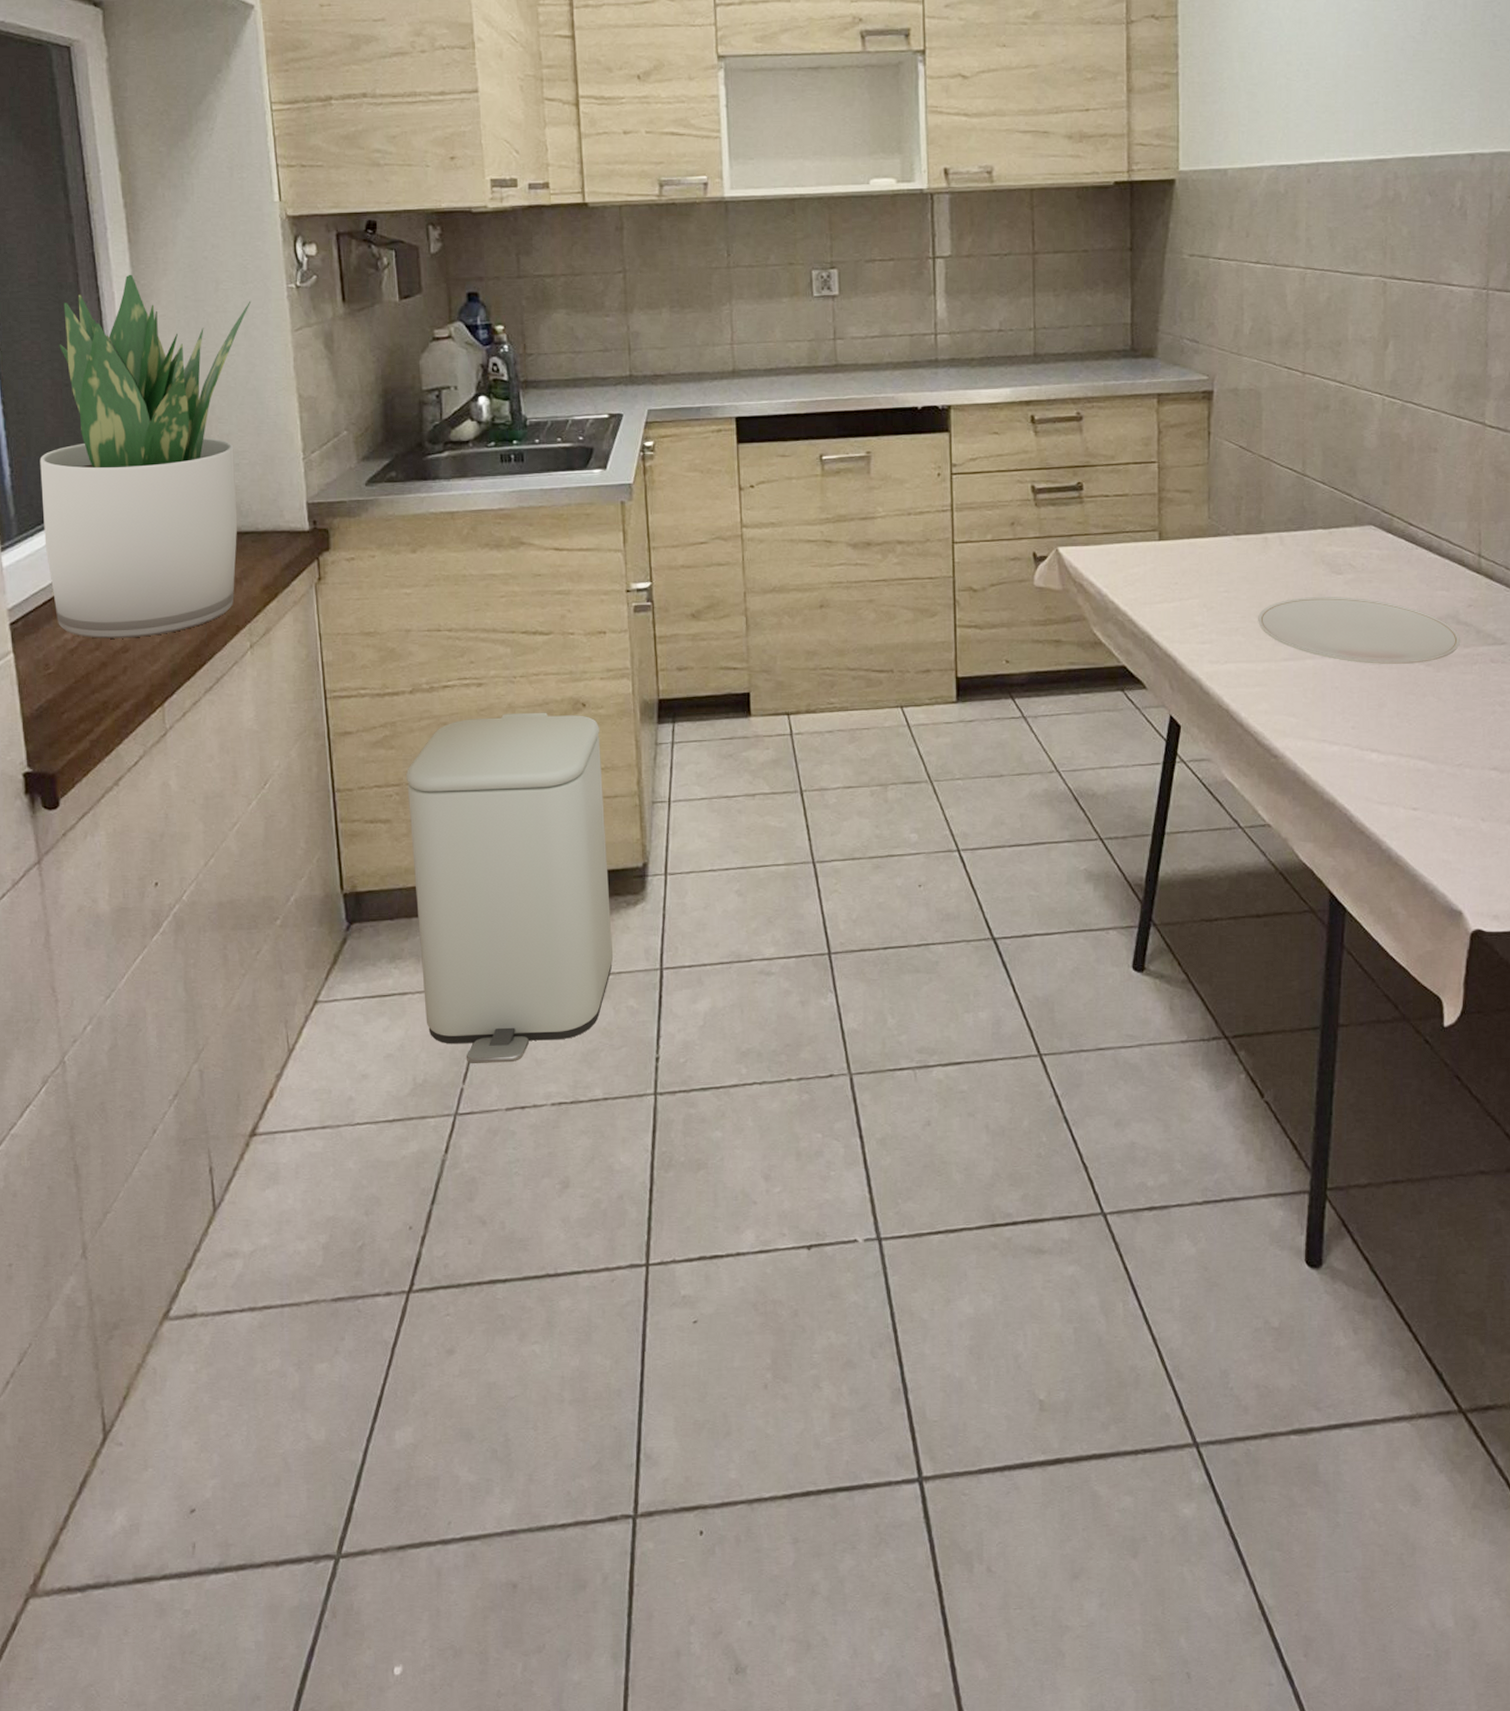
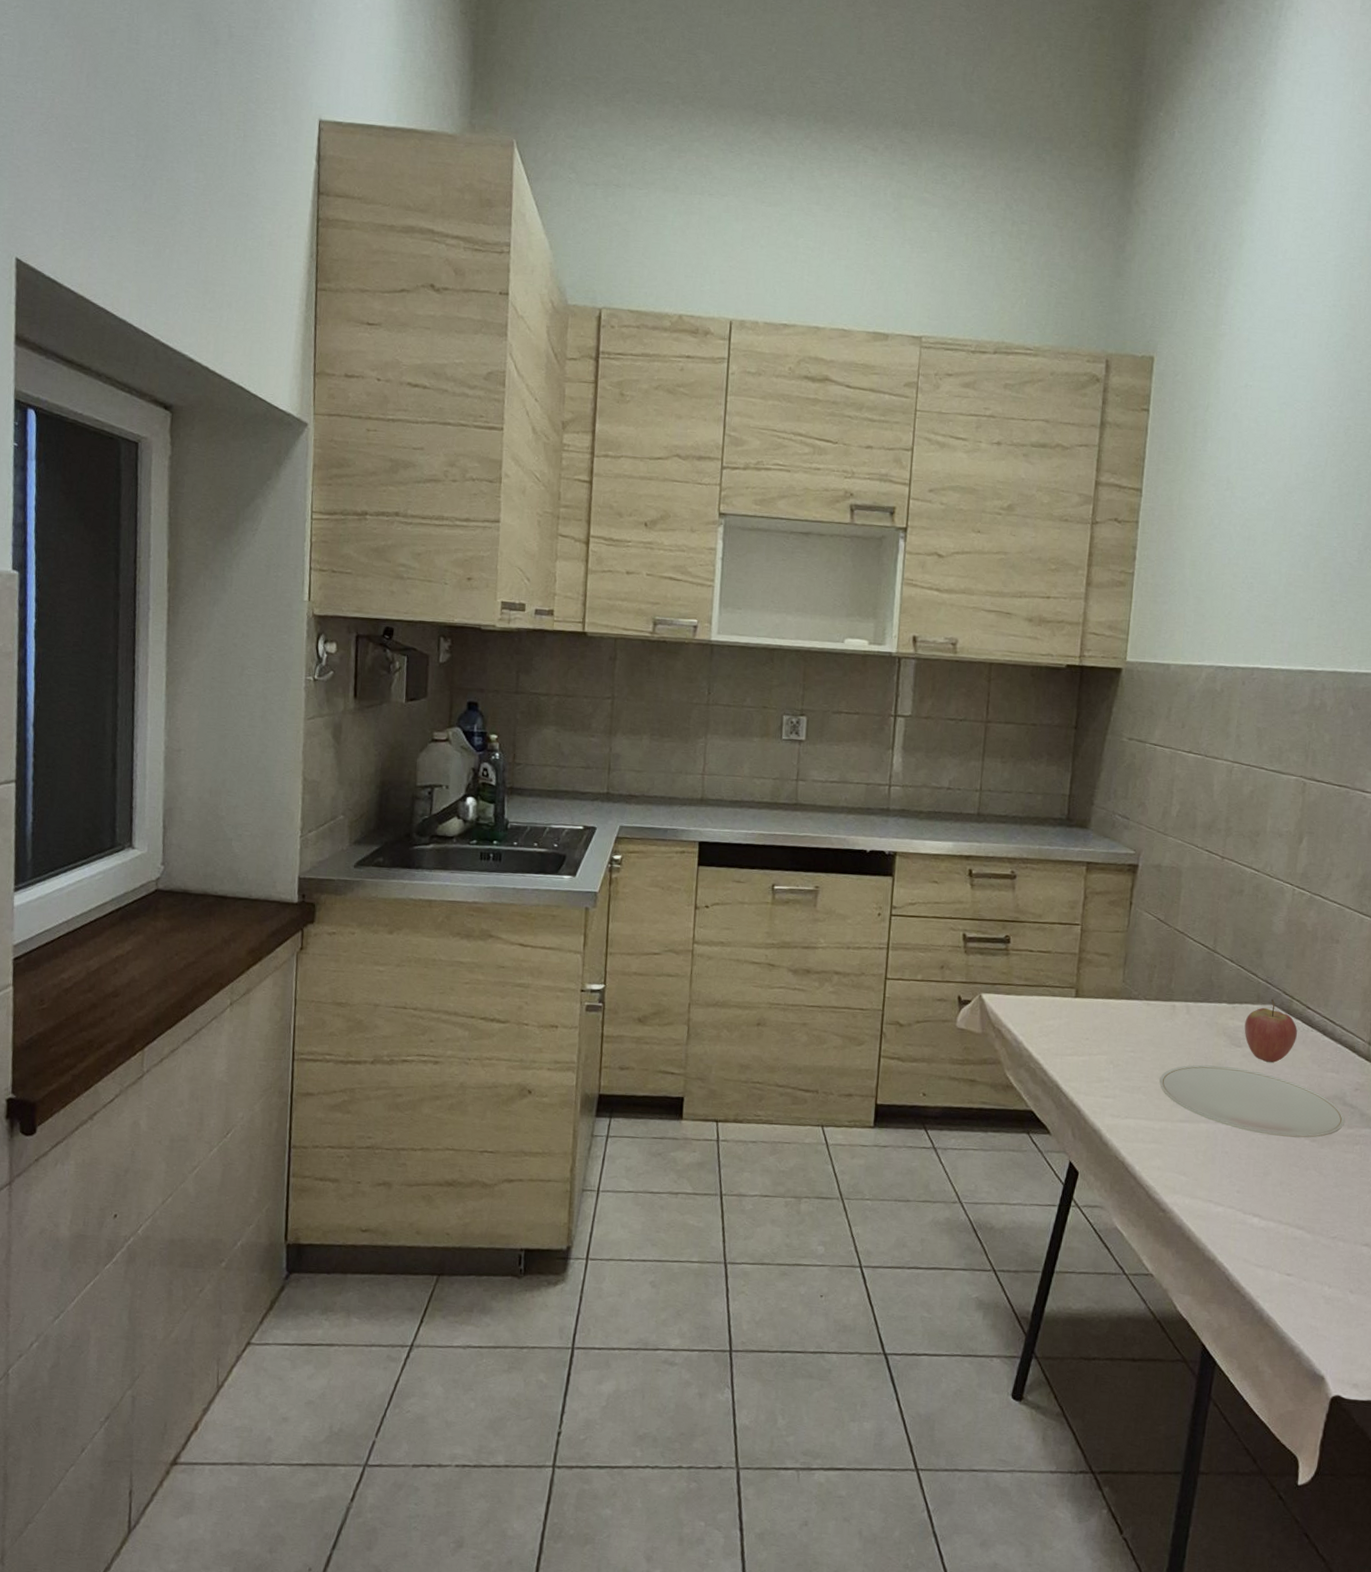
planter: present [40,274,252,639] -> none [55,652,272,985]
pedal bin: present [405,712,613,1063] -> none [348,1092,542,1422]
fruit: none [1344,520,1401,587] -> present [1244,999,1297,1063]

